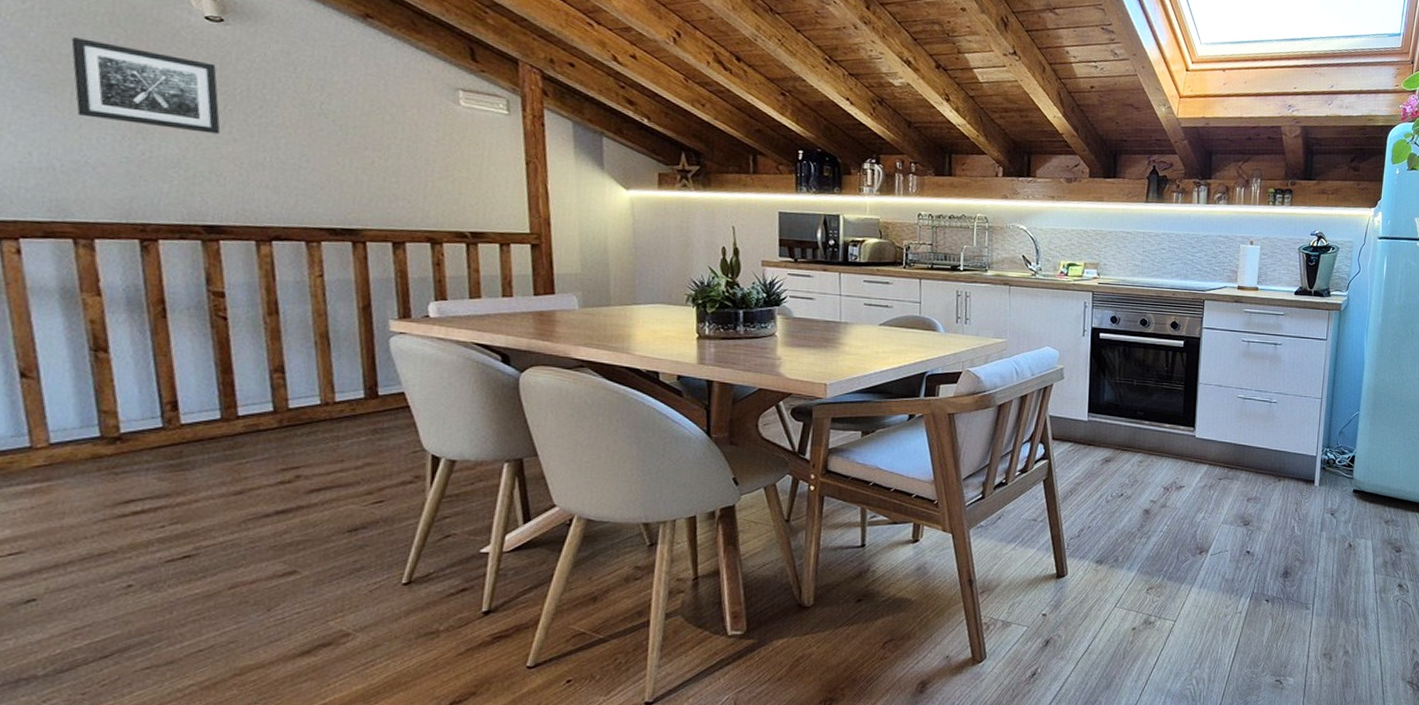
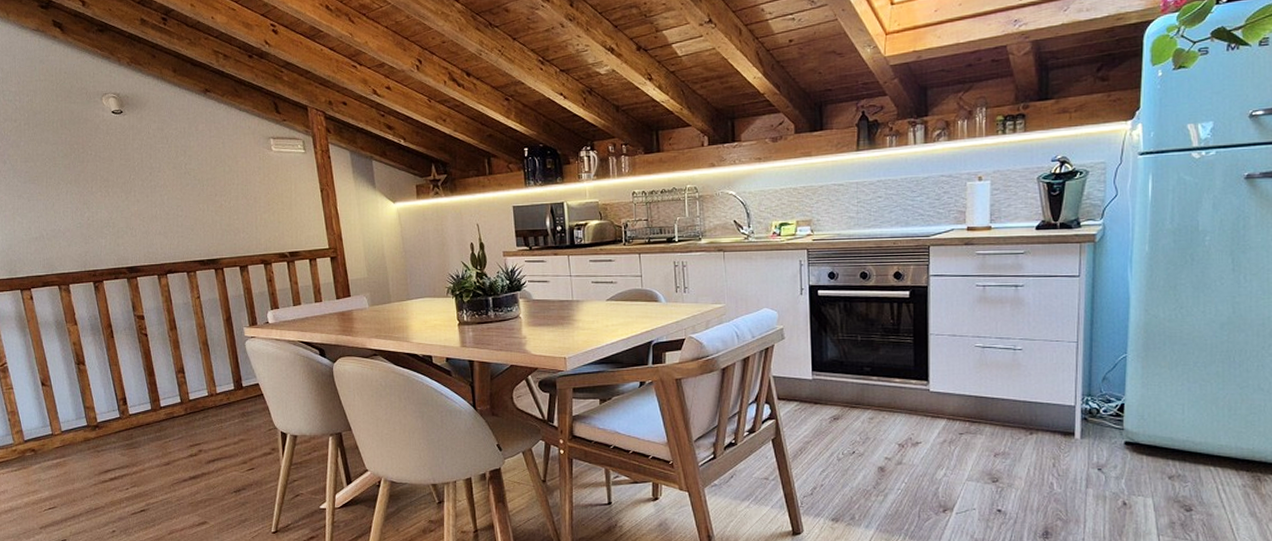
wall art: present [71,37,221,134] -> none [42,141,129,199]

